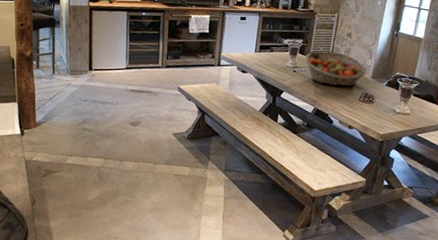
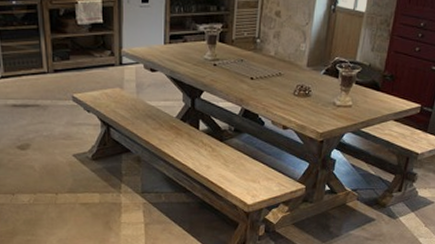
fruit basket: present [305,51,366,86] -> none [227,37,300,79]

